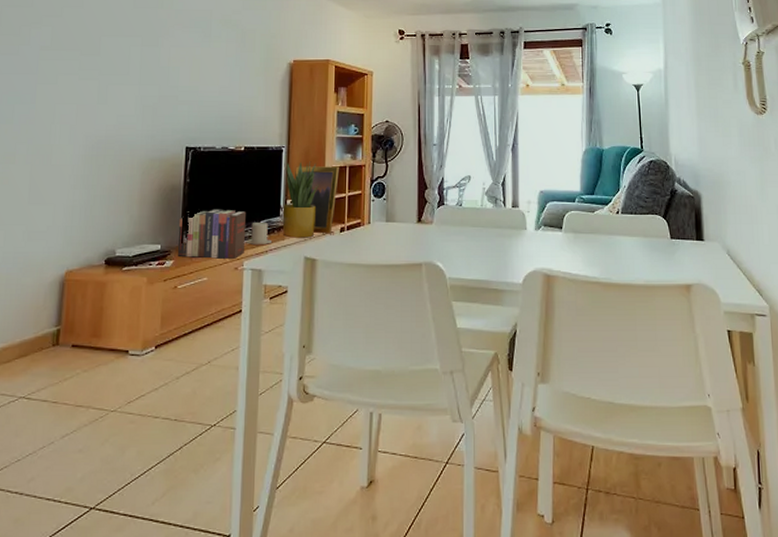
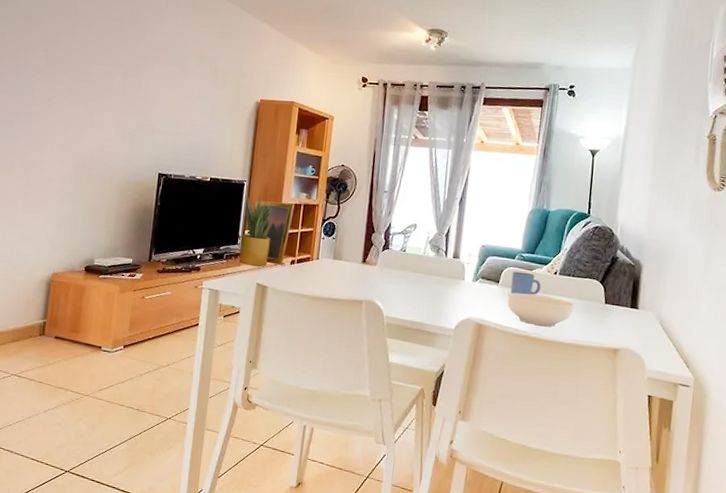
books: present [178,209,246,259] -> none [147,232,208,278]
candle: present [246,223,273,246] -> none [206,248,230,269]
bowl: none [572,237,641,269] -> present [507,292,575,327]
mug: none [574,215,605,239] -> present [510,271,541,295]

